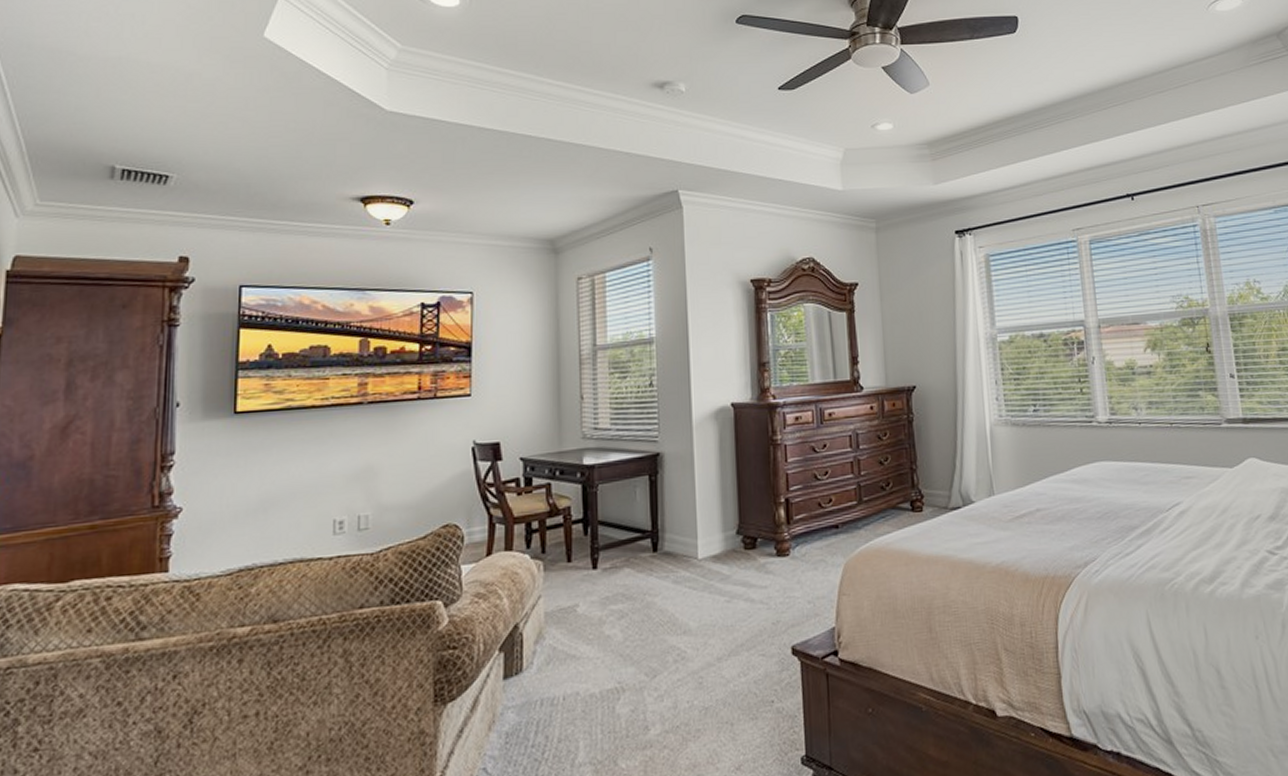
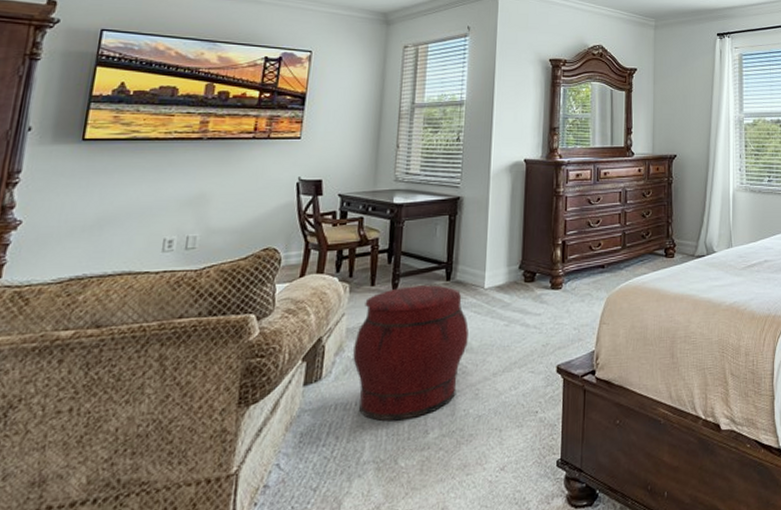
ottoman: none [555,558,685,717] -> present [353,285,469,421]

